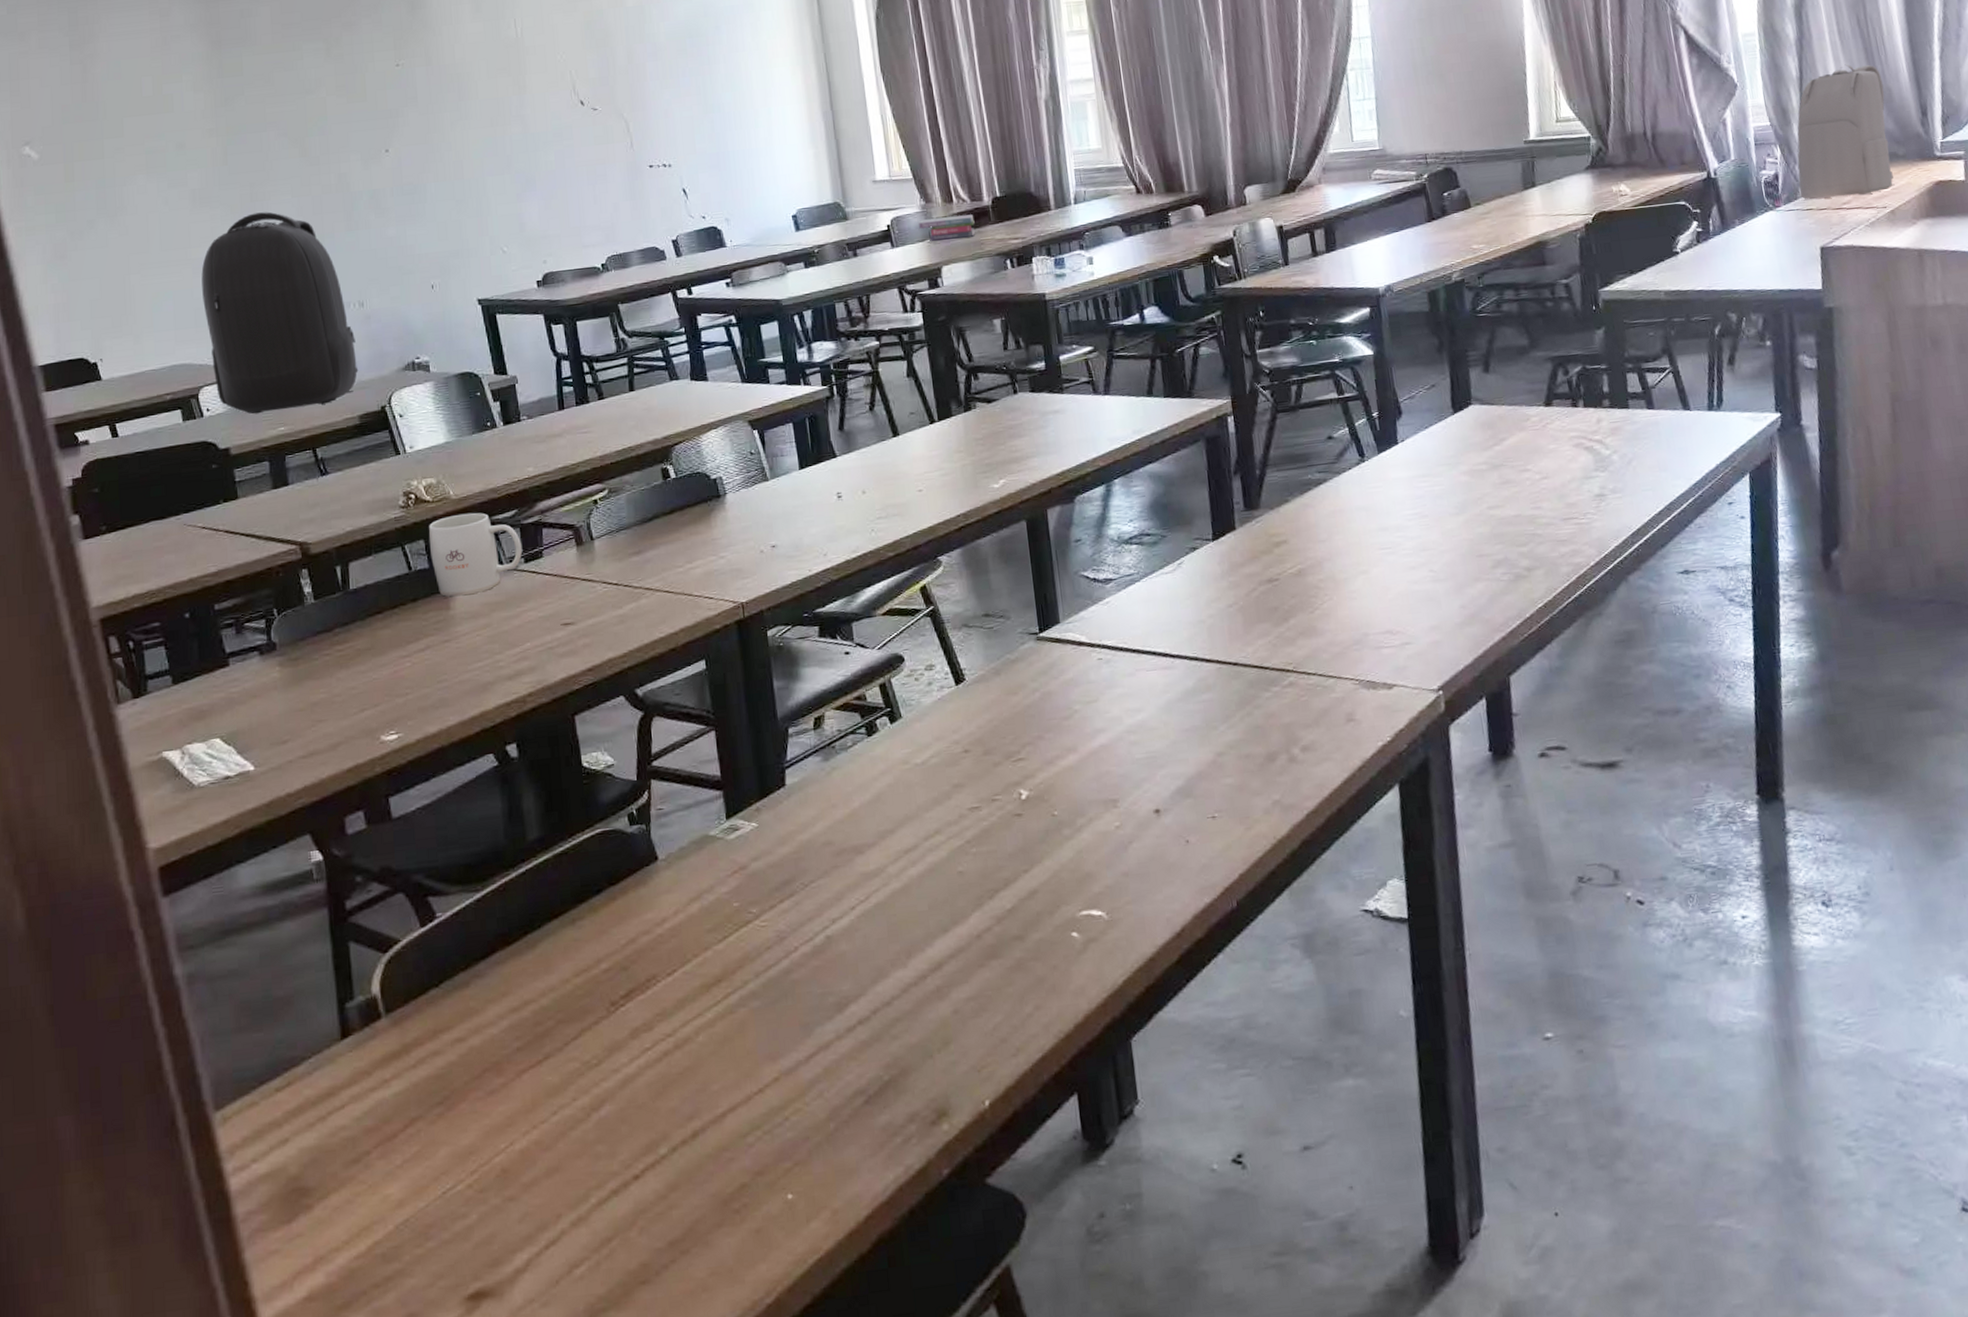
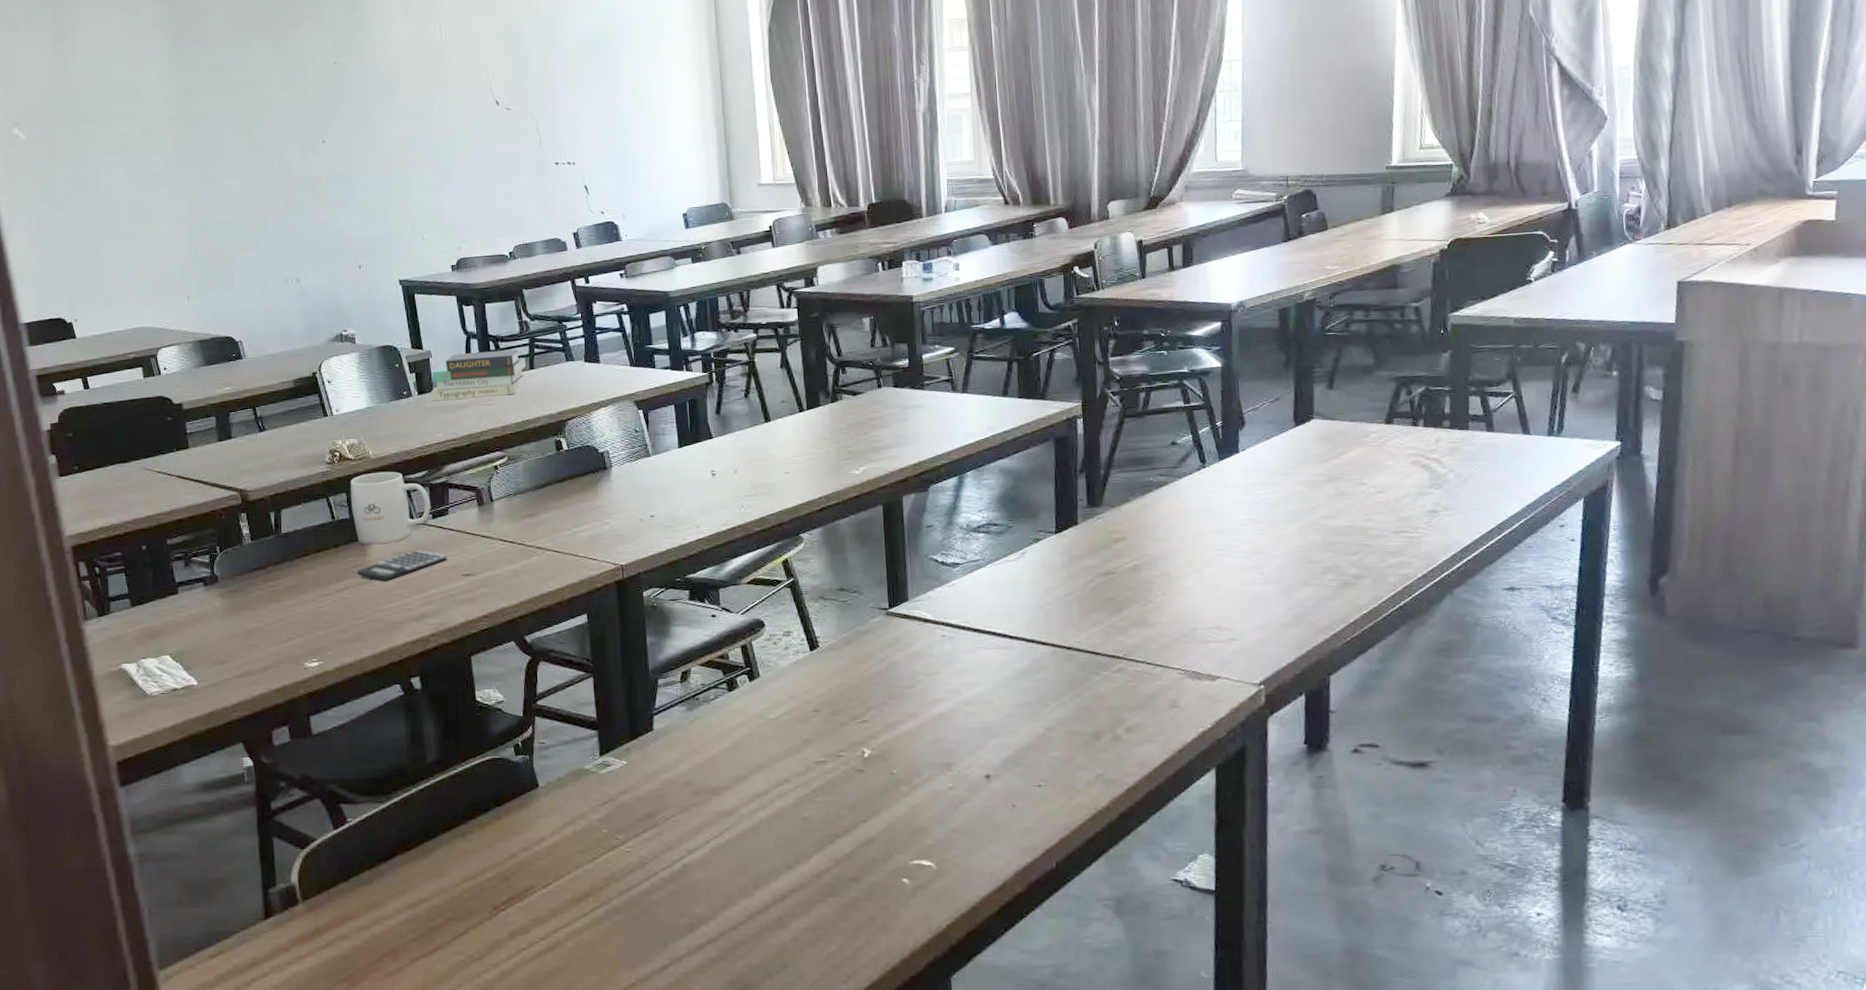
backpack: present [201,211,359,414] -> none [161,193,294,375]
calculator: none [438,599,543,637] -> present [356,549,447,581]
books: none [518,369,625,432] -> present [431,349,526,401]
books: present [919,214,975,242] -> none [799,219,851,243]
backpack: present [1797,64,1895,200] -> none [1661,100,1761,235]

